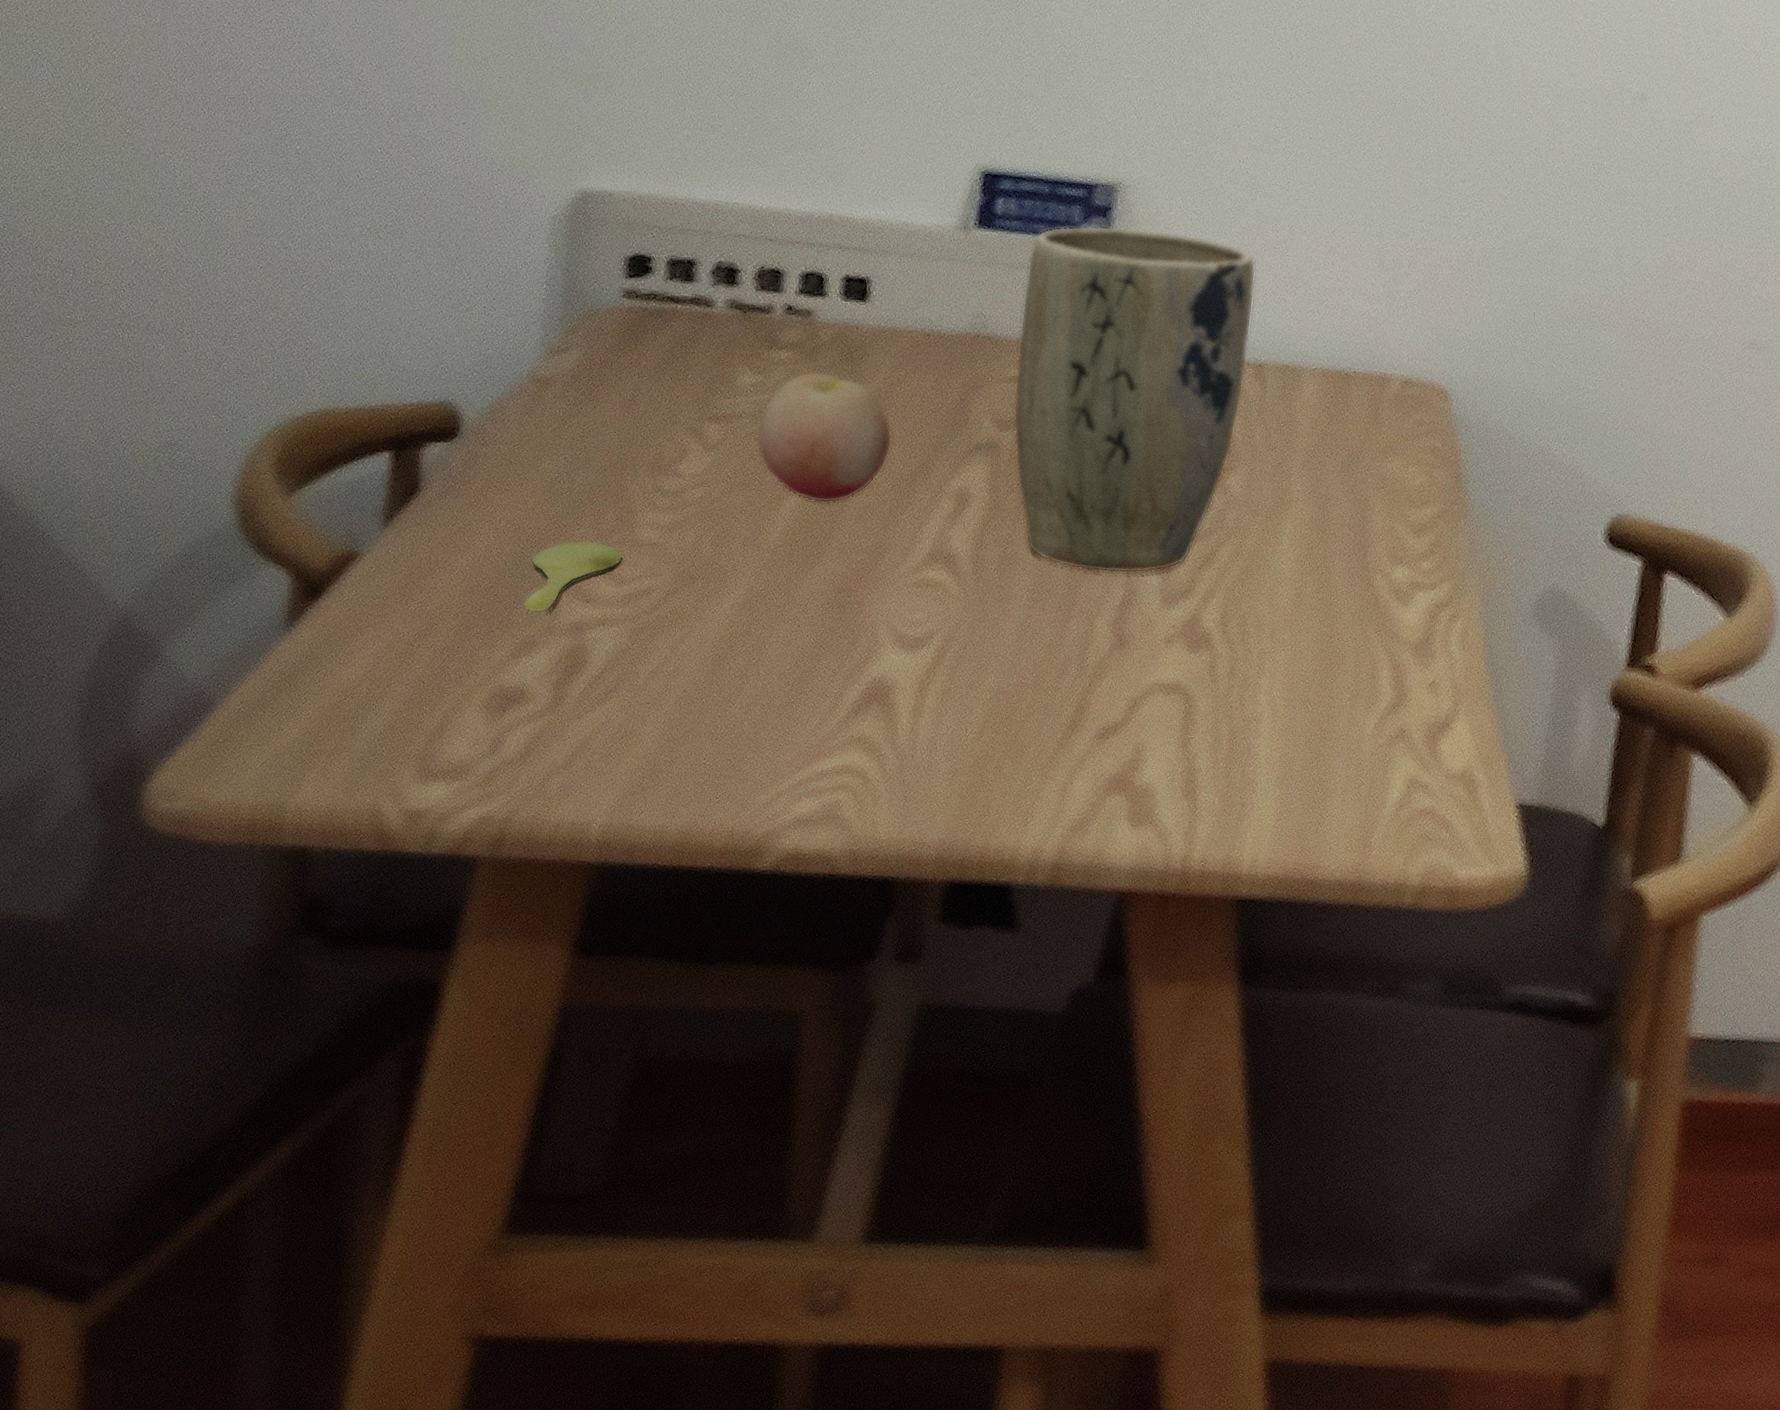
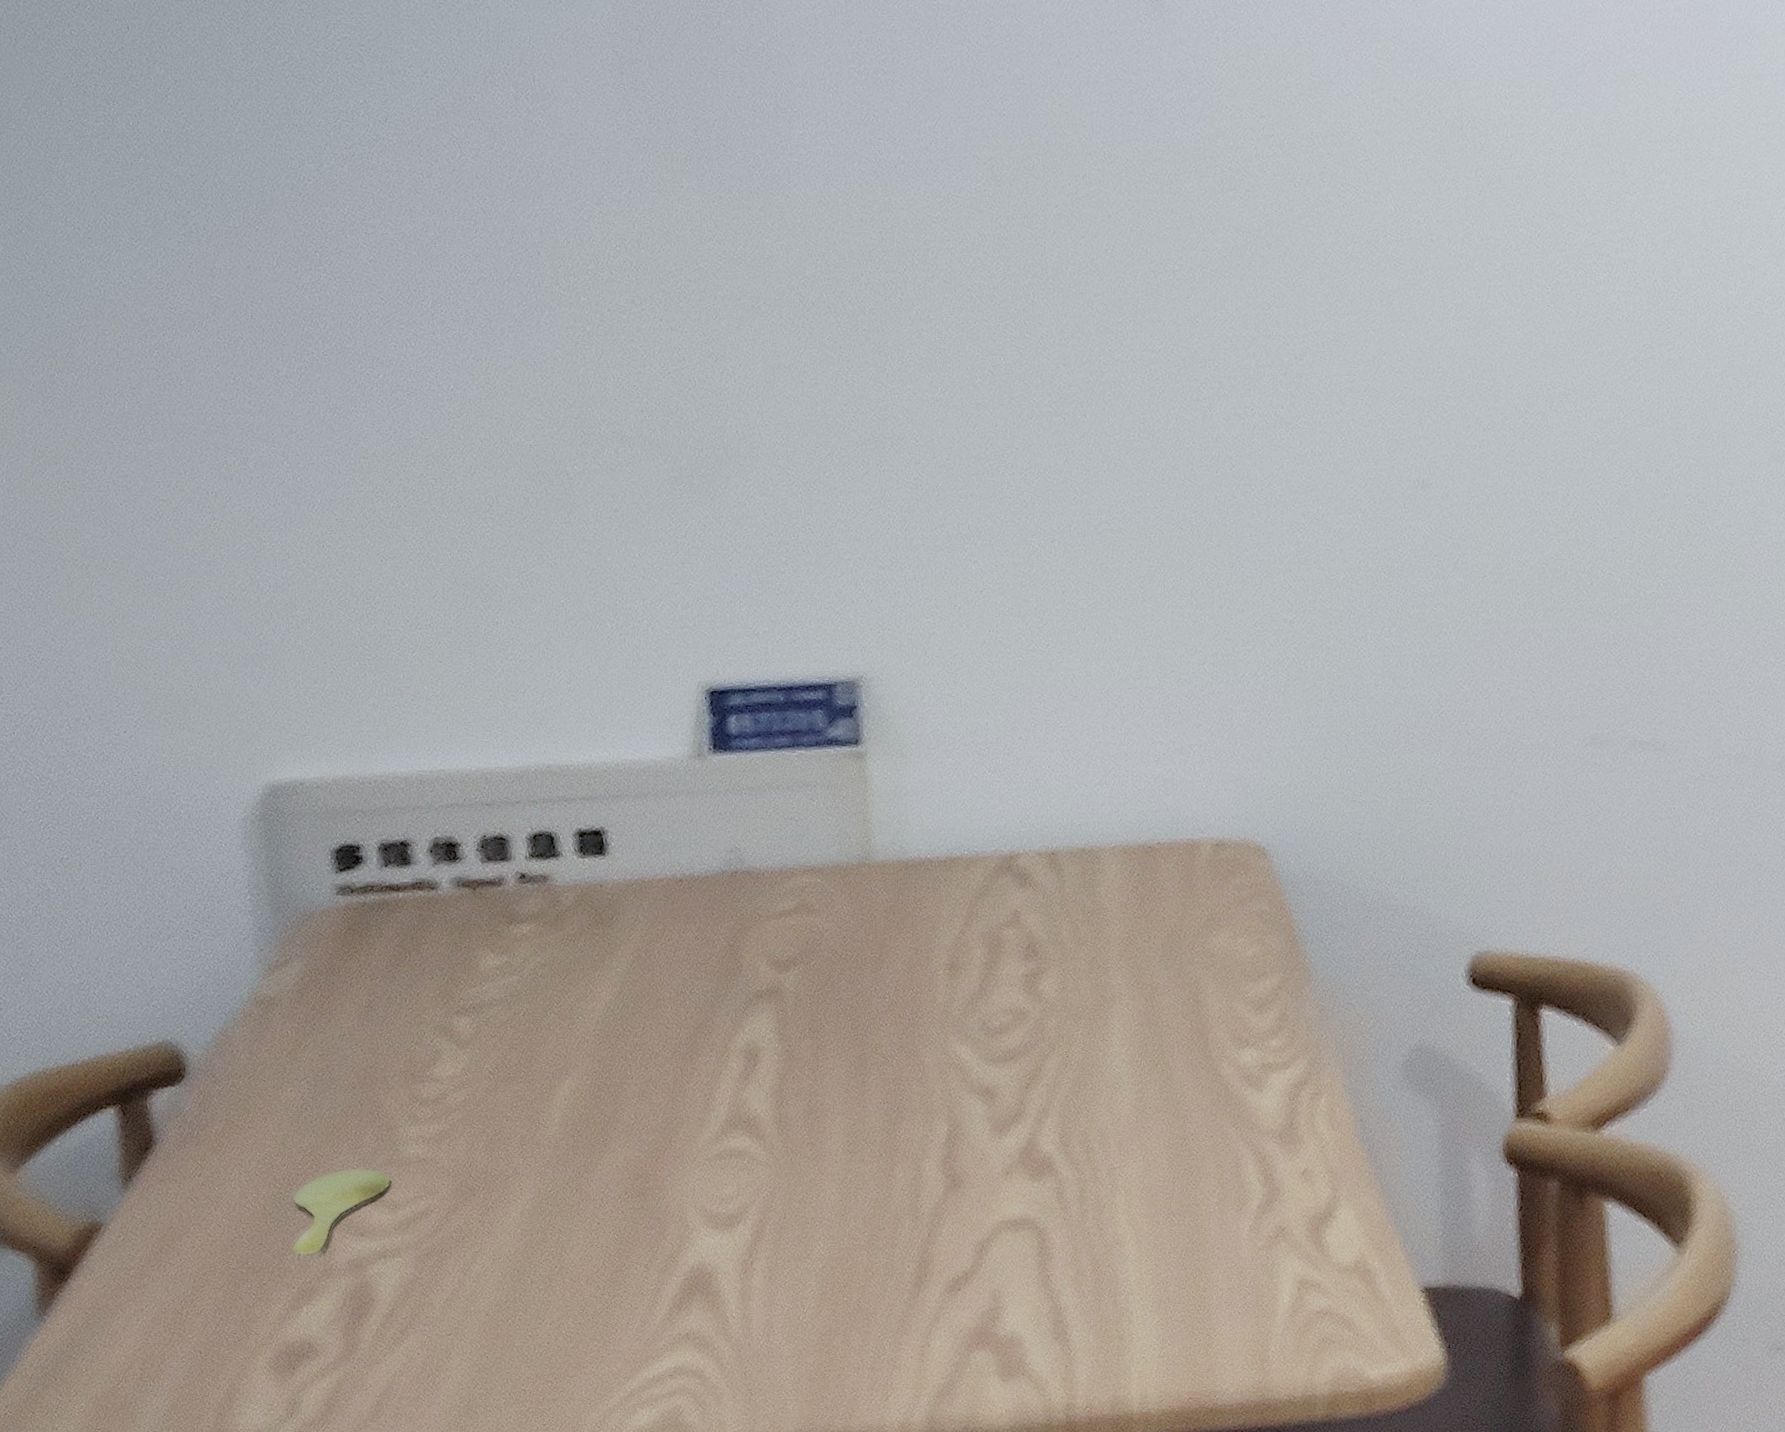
fruit: present [755,370,892,504] -> none [510,940,663,1085]
plant pot: present [1013,225,1256,574] -> none [776,721,1039,1111]

